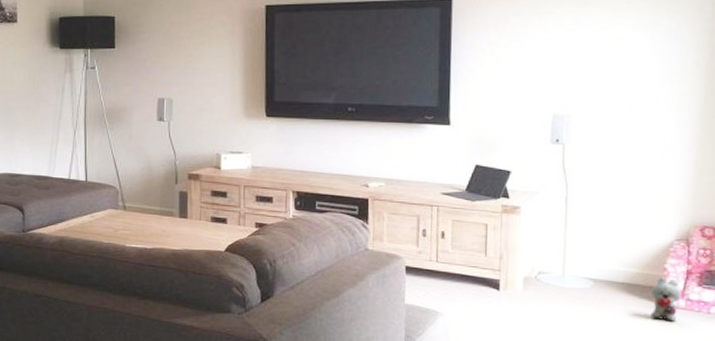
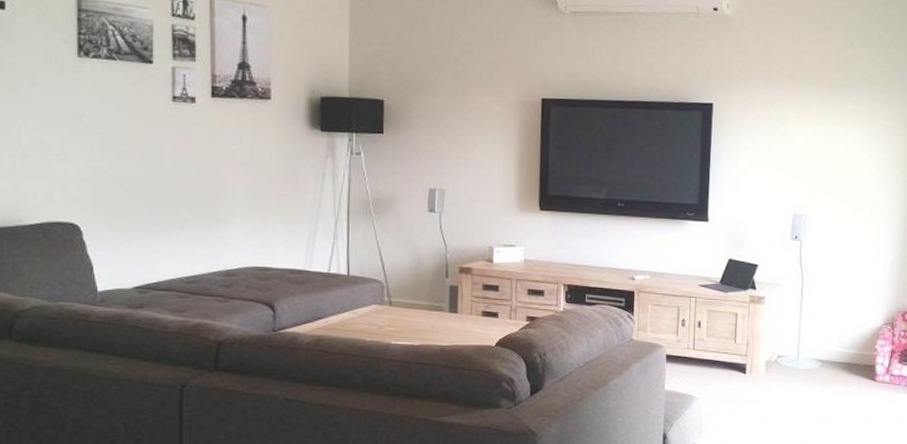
plush toy: present [650,276,681,322] -> none [864,356,887,394]

